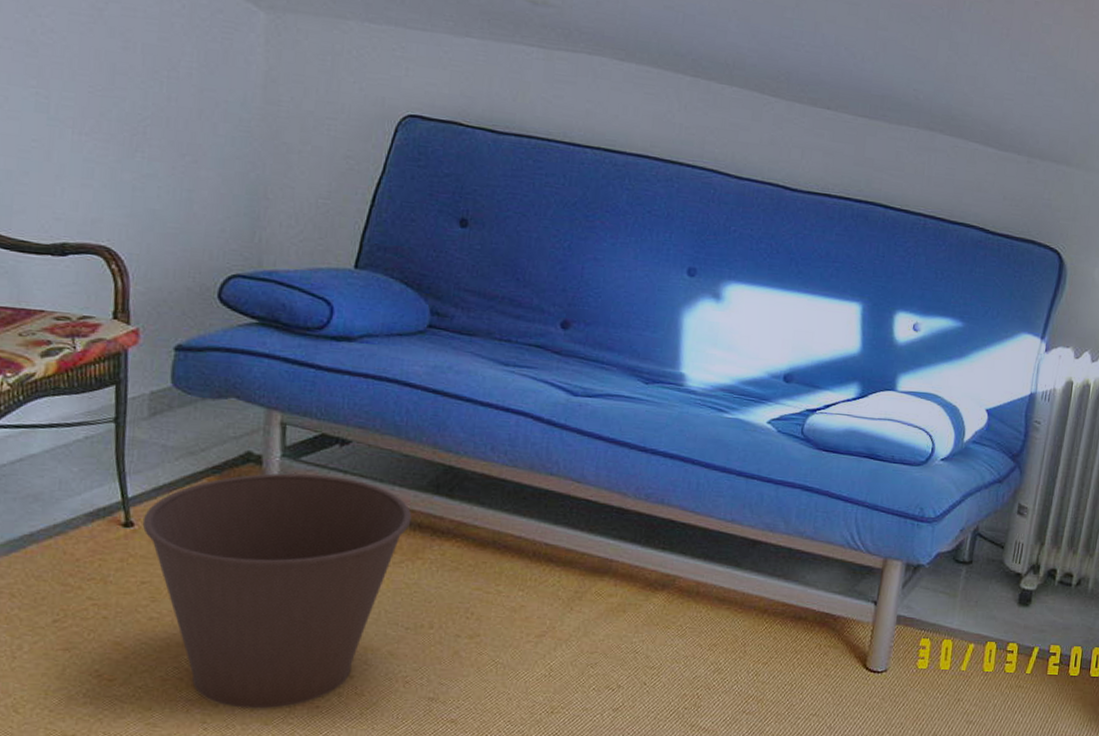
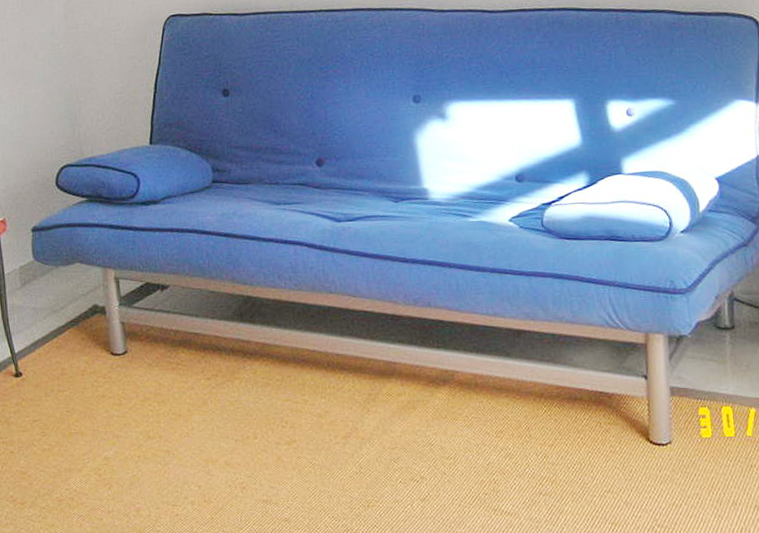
basket: present [142,473,412,709] -> none [27,317,225,520]

